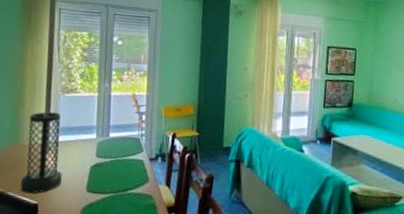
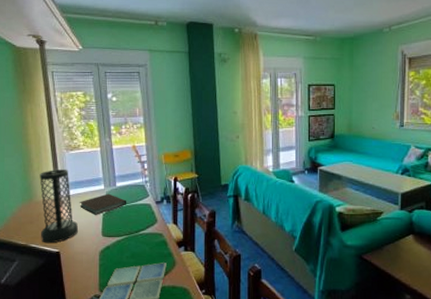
notebook: none [67,144,119,167] -> present [79,193,127,215]

